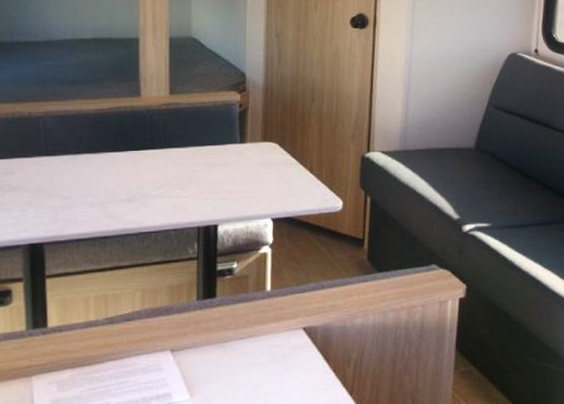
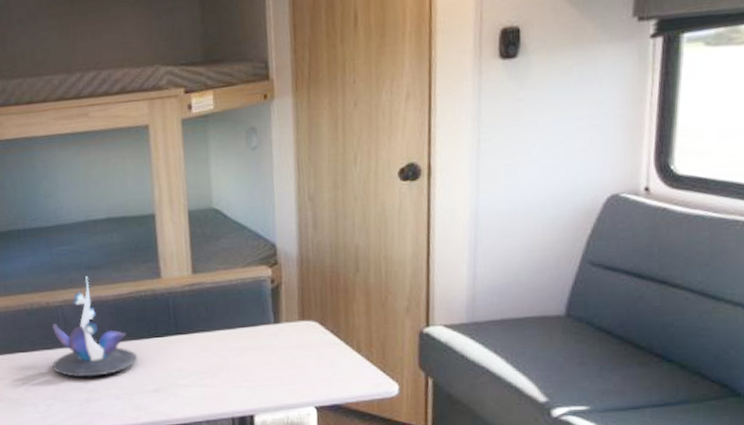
plant: none [29,90,114,185] -> present [51,276,138,377]

